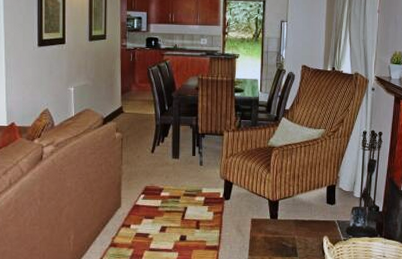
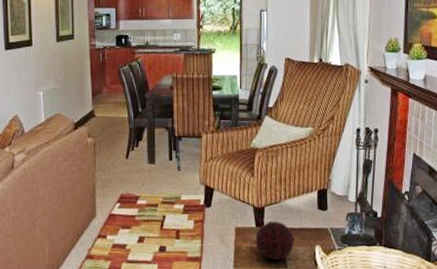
decorative orb: none [269,213,305,249] -> present [255,221,294,260]

